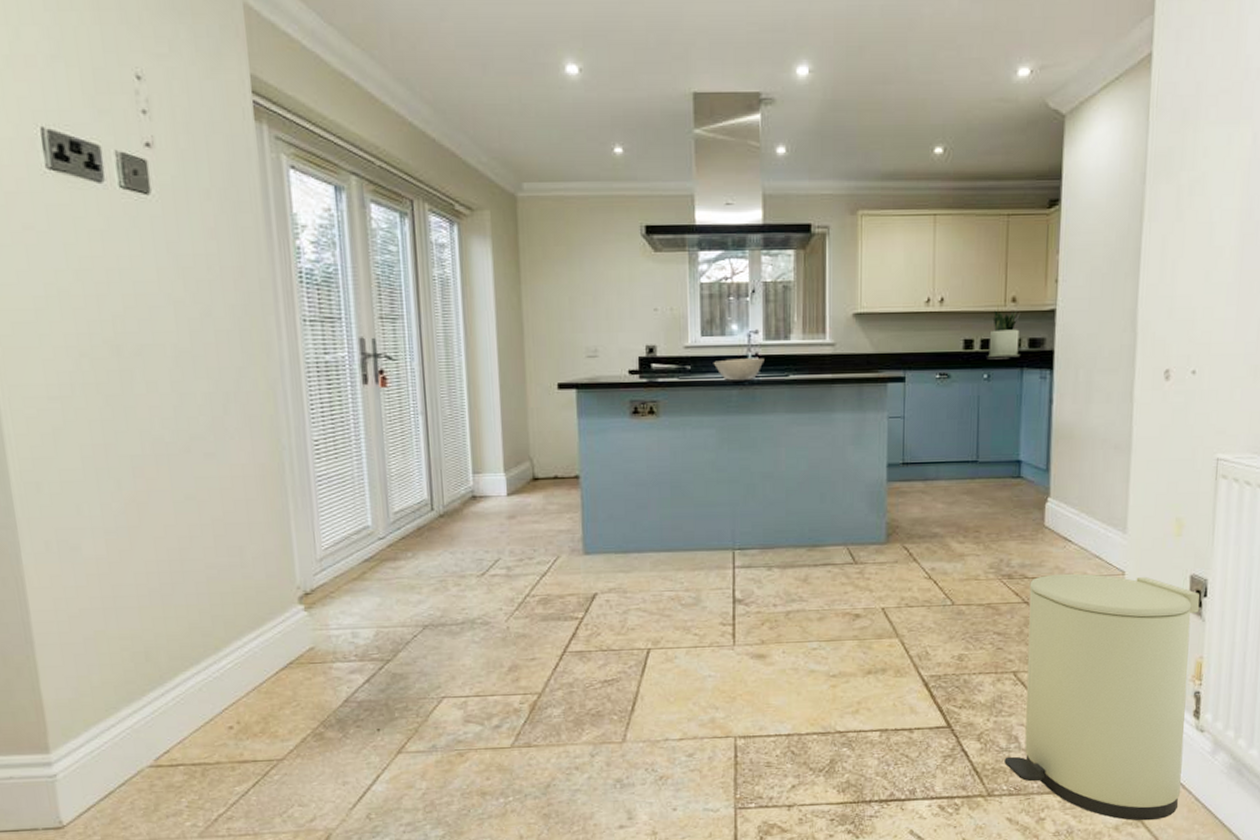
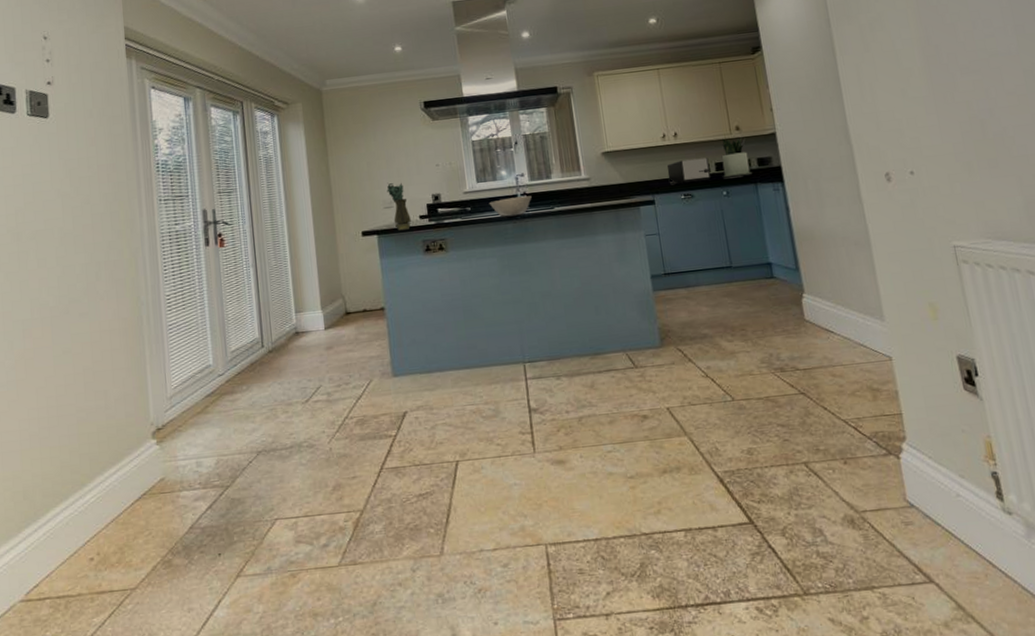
vase: none [591,325,618,386] -> present [387,182,411,231]
toaster: none [925,332,975,361] -> present [667,157,711,185]
pedal bin: present [1004,573,1200,821] -> none [802,360,1006,616]

